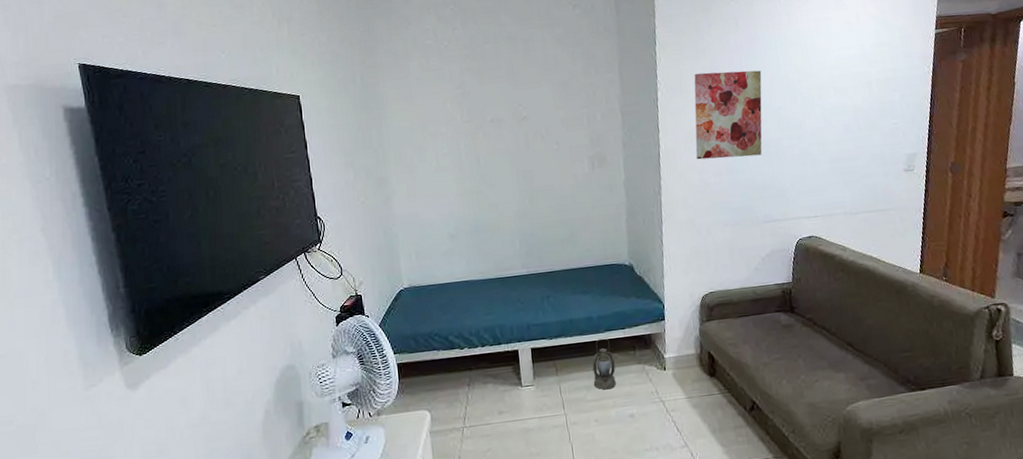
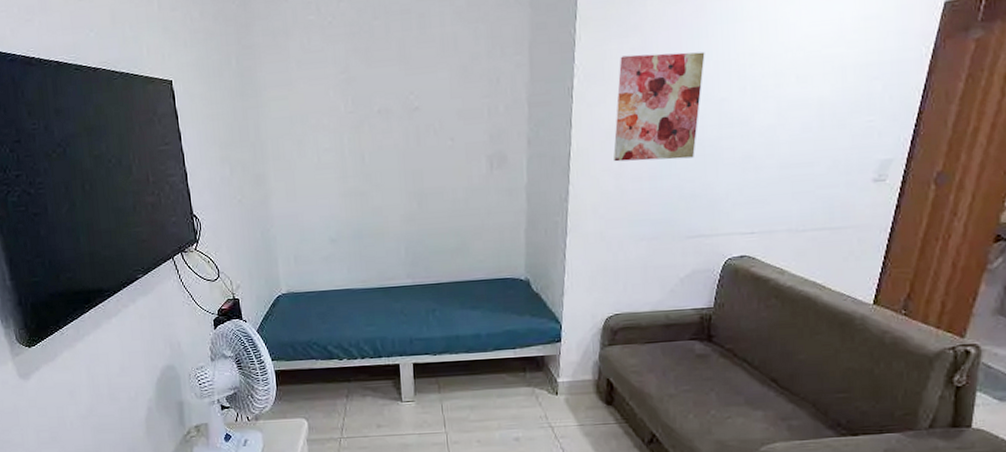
lantern: present [592,338,616,390] -> none [477,357,503,411]

